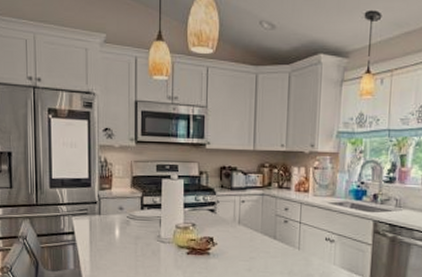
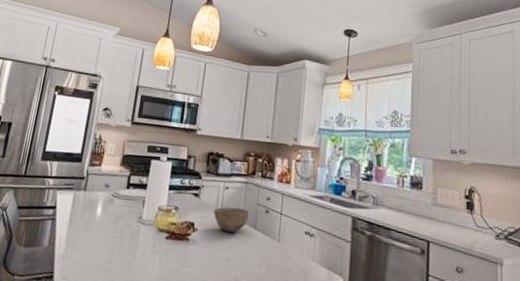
bowl: none [232,220,268,244] -> present [214,207,249,233]

